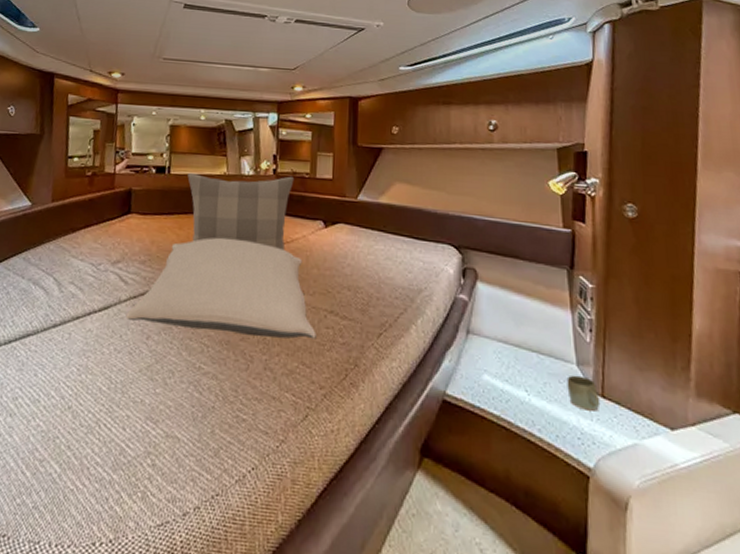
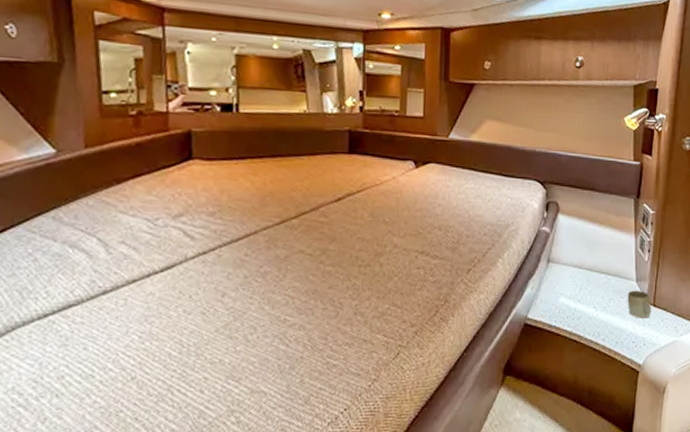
pillow: present [125,237,316,339] -> none [194,182,407,283]
pillow: present [187,172,295,250] -> none [260,110,383,193]

